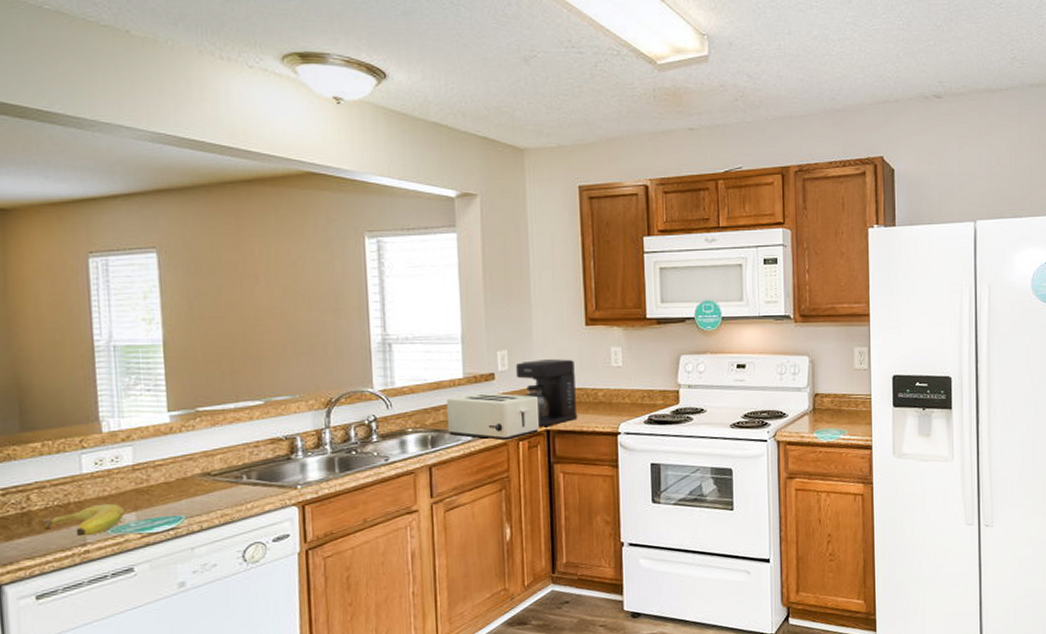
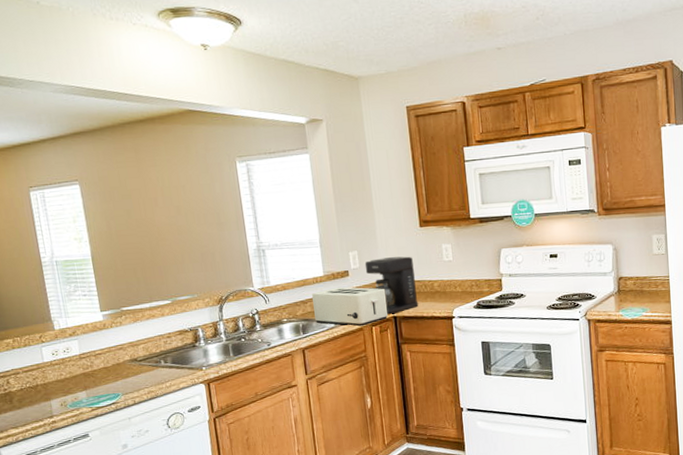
fruit: present [42,503,124,537] -> none [19,384,78,411]

